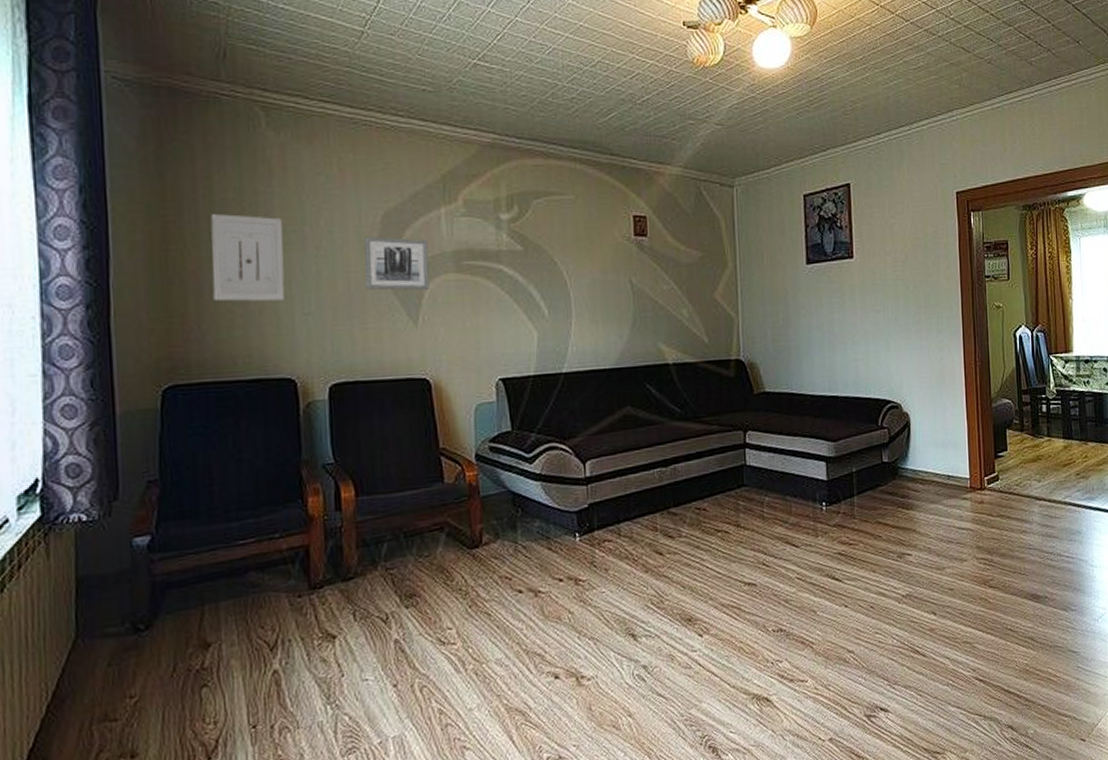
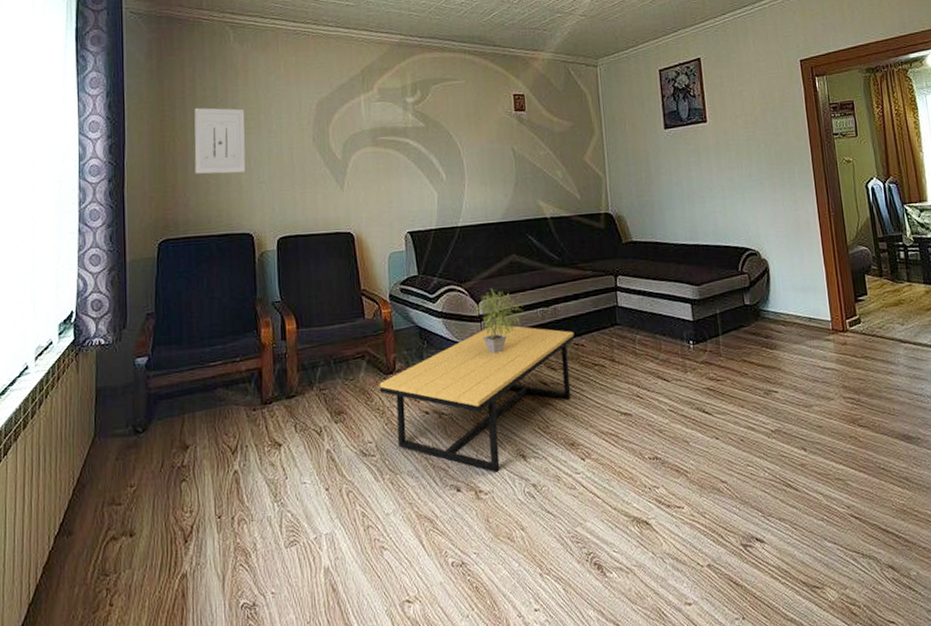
wall art: present [364,236,430,291] -> none [303,120,353,162]
coffee table: none [461,488,696,656] -> present [379,324,575,474]
potted plant: none [580,446,636,521] -> present [474,288,522,354]

